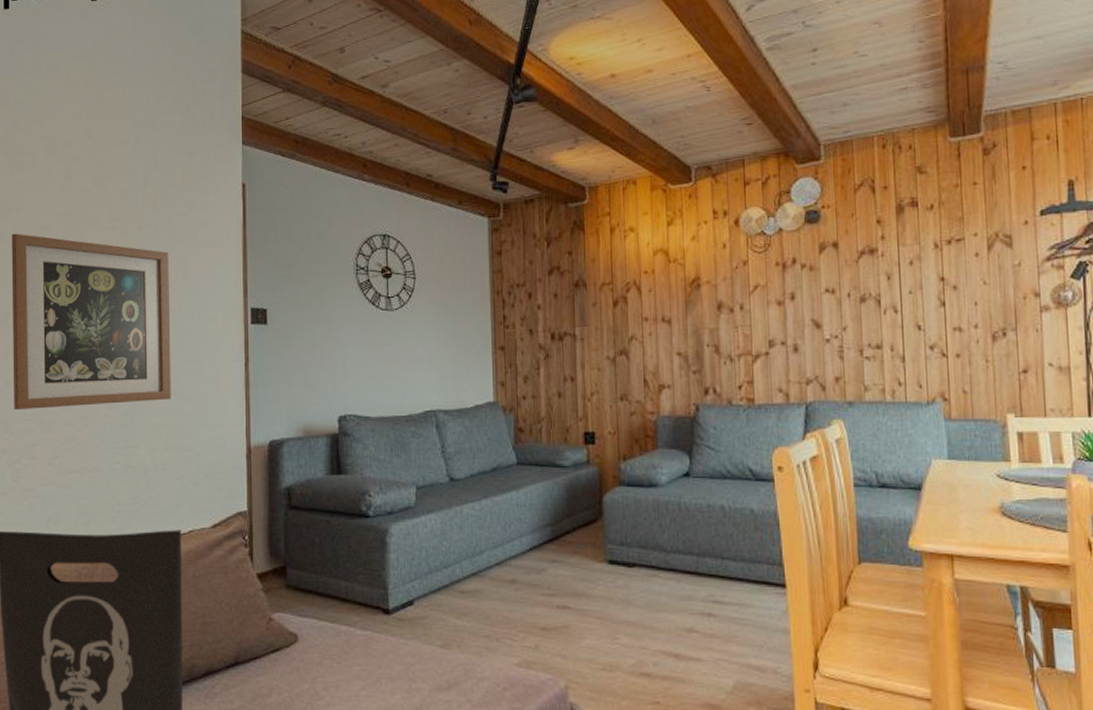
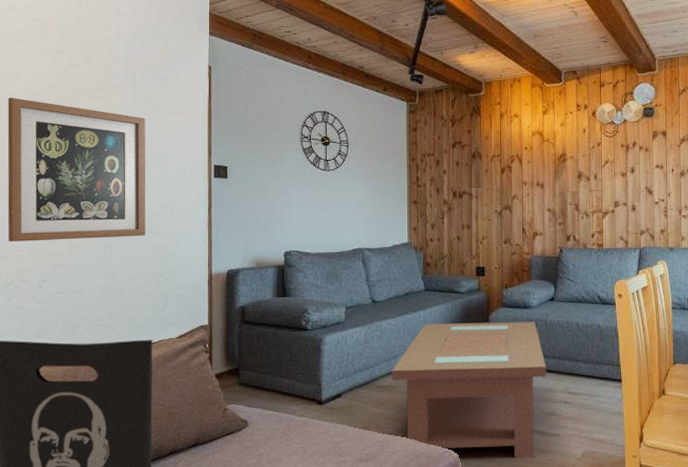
coffee table: none [476,505,682,691] -> present [391,322,546,459]

